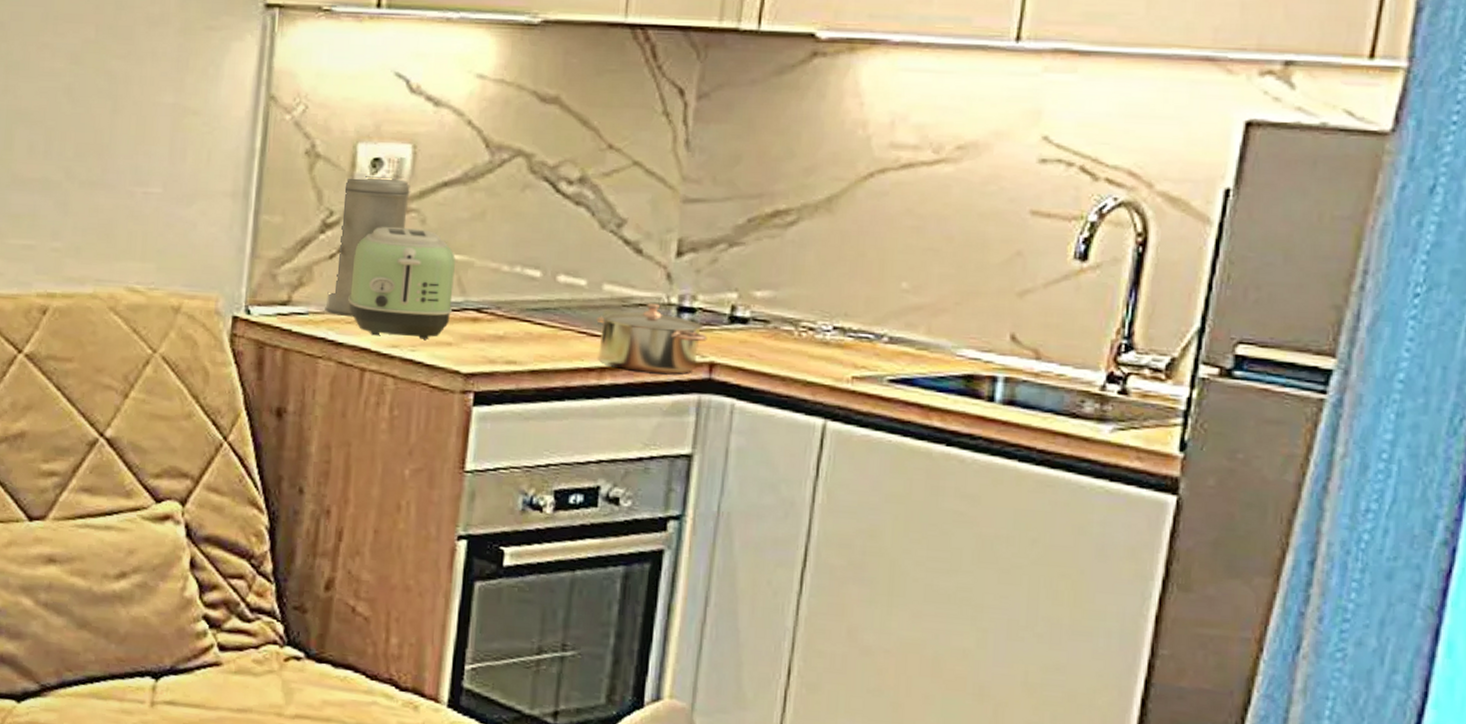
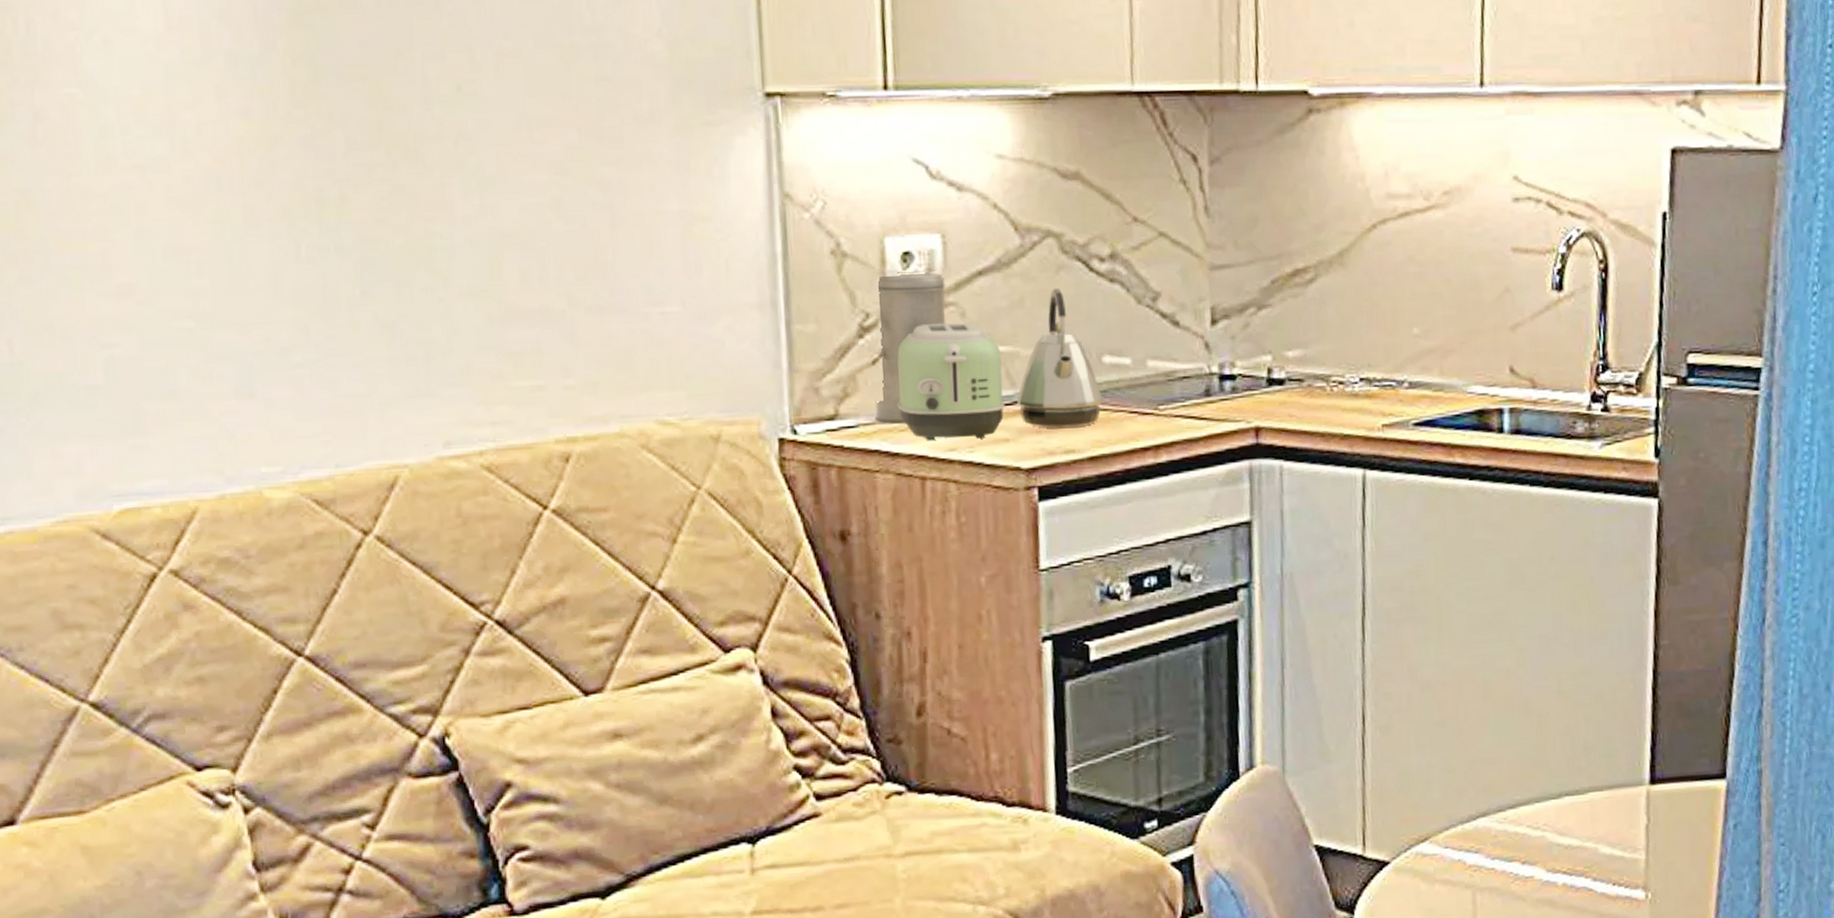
kettle: none [464,205,552,341] -> present [1016,288,1103,429]
cooking pot: present [596,303,708,374] -> none [1145,374,1250,445]

